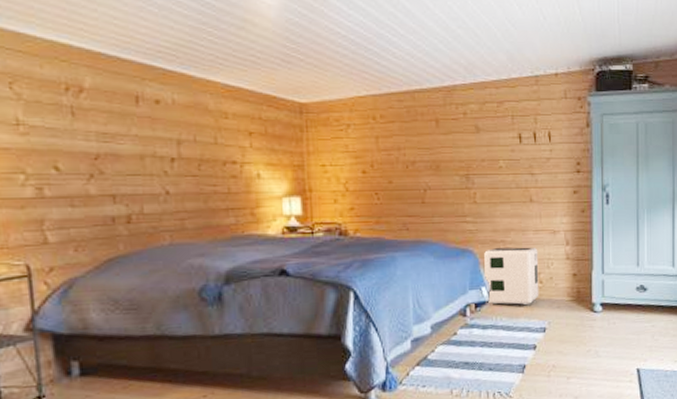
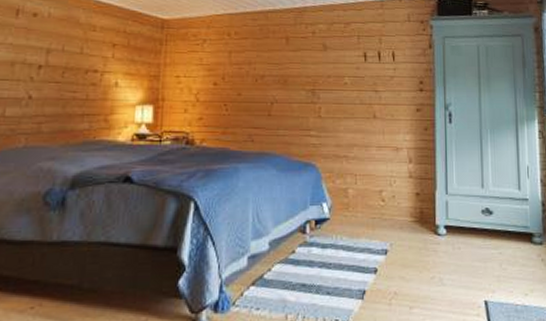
air purifier: present [484,247,539,306] -> none [326,163,381,225]

